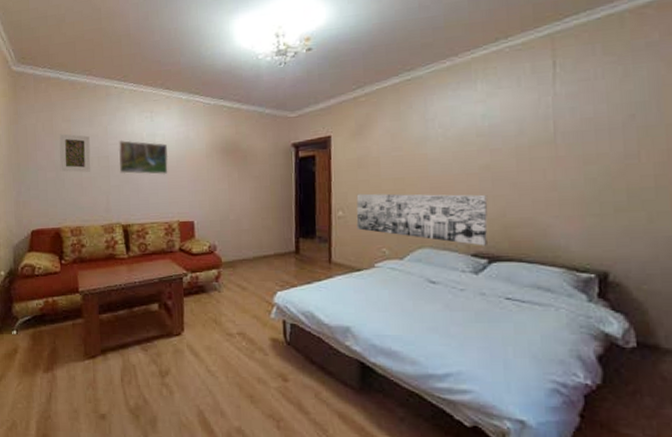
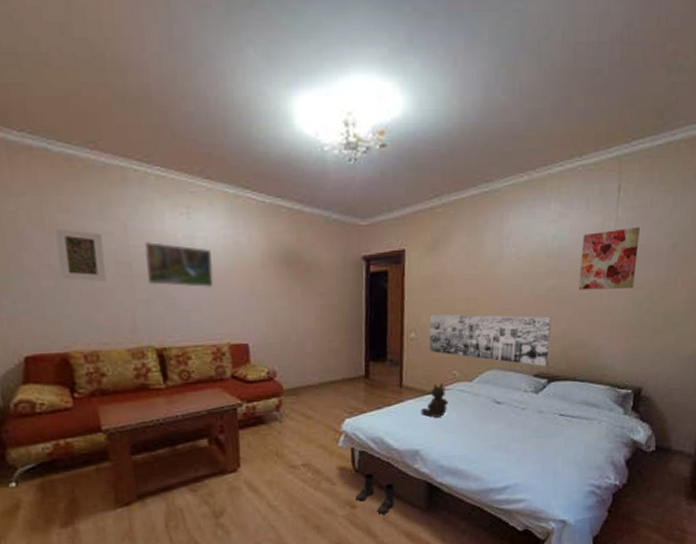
boots: none [287,347,327,390] -> present [355,473,395,514]
teddy bear: none [350,260,379,295] -> present [420,382,448,418]
wall art: none [516,100,585,167] -> present [578,226,640,290]

